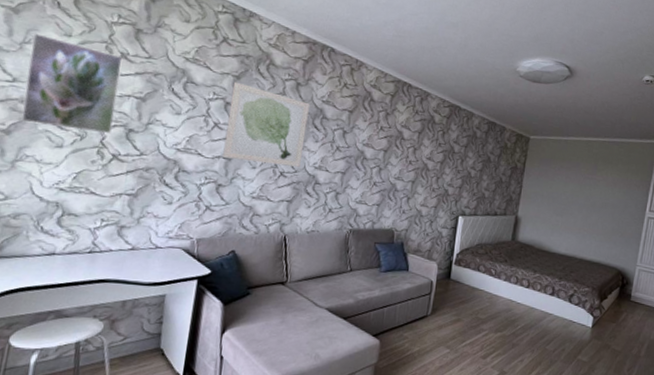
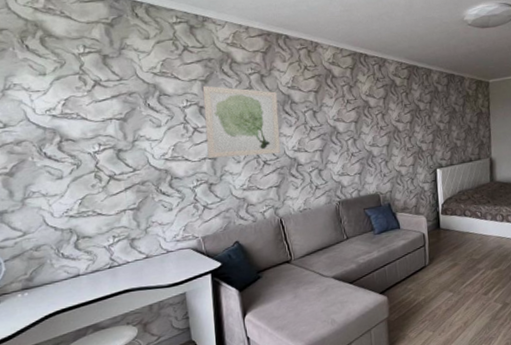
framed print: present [21,33,123,134] -> none [10,78,104,163]

